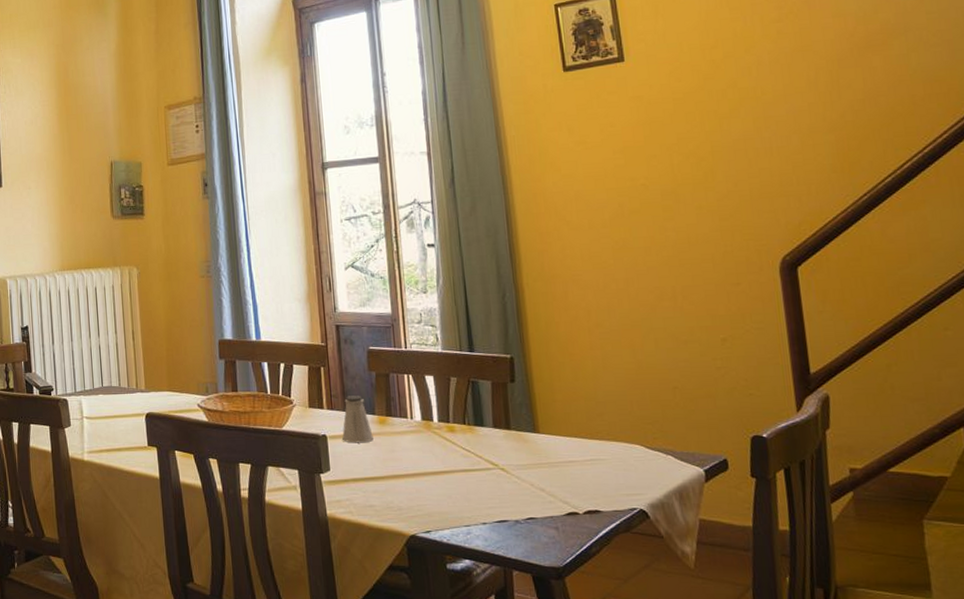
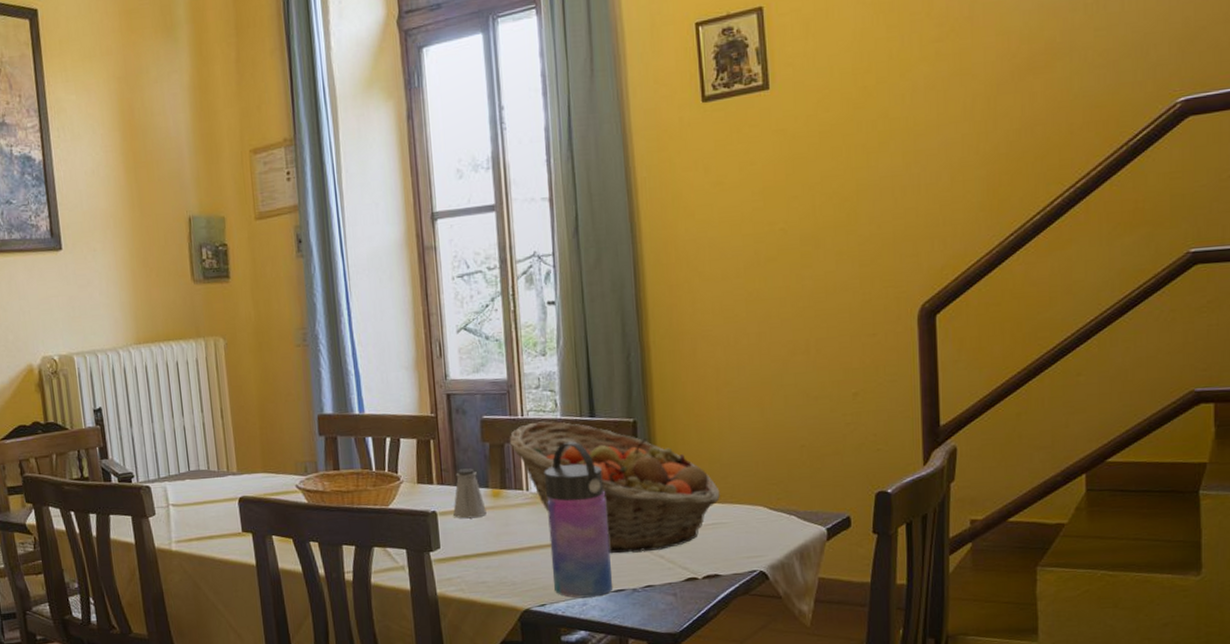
fruit basket: none [394,354,597,485] -> present [509,421,720,554]
water bottle: none [427,374,495,527] -> present [544,441,612,598]

